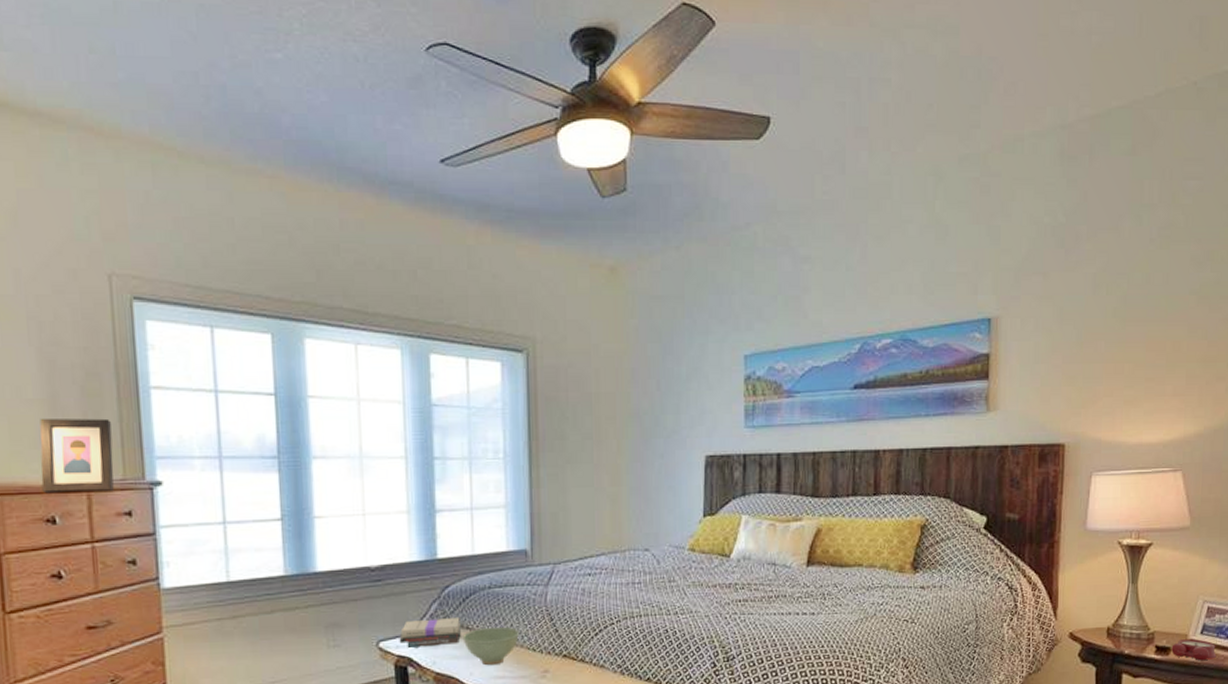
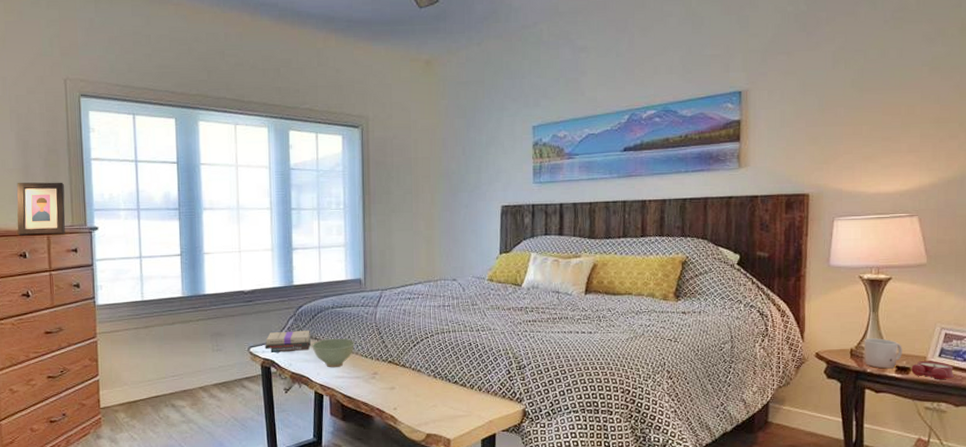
mug: none [1121,614,1163,650] -> present [863,338,902,369]

